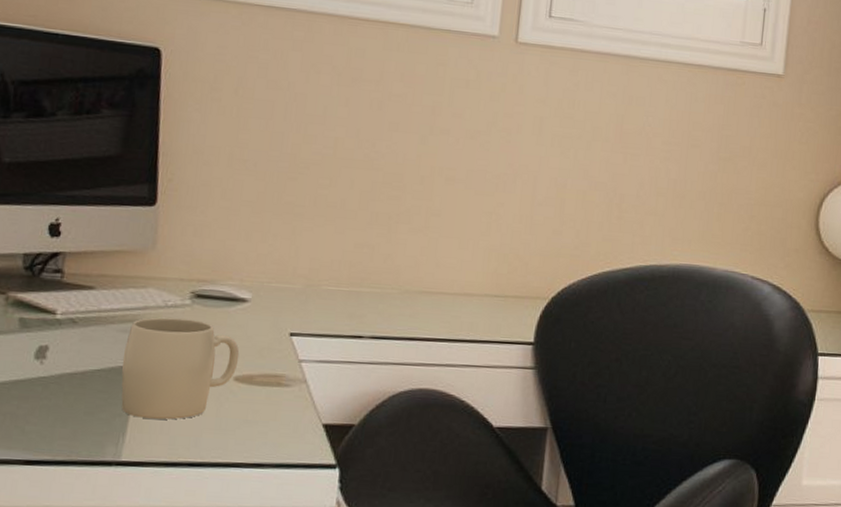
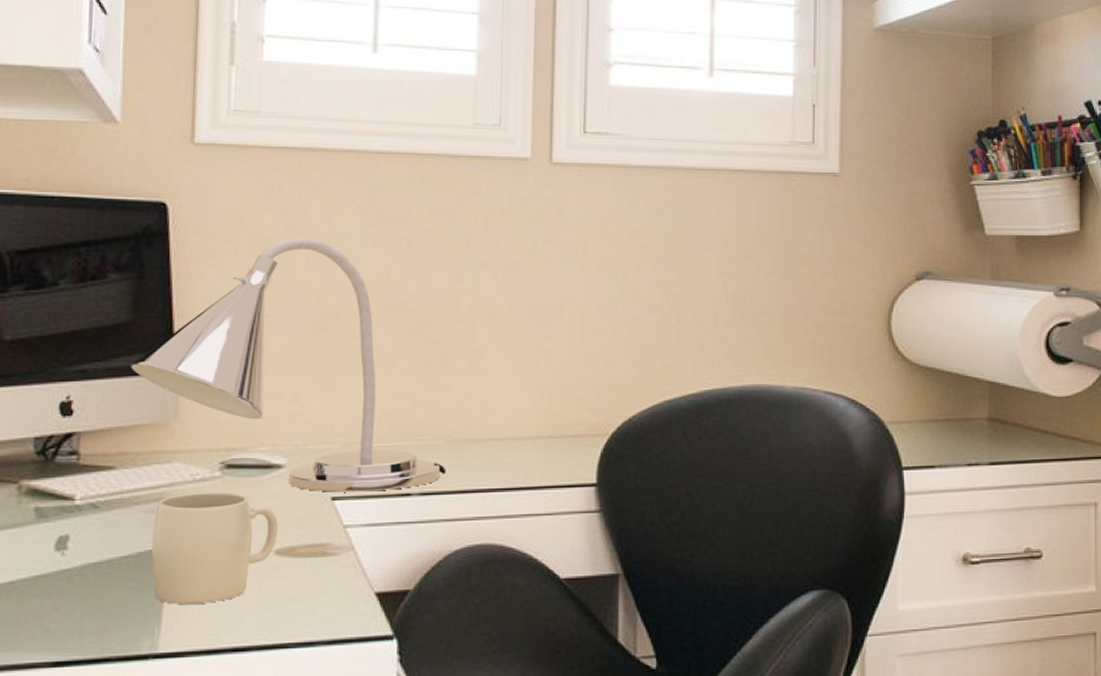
table lamp: none [116,90,397,331] -> present [131,237,447,492]

